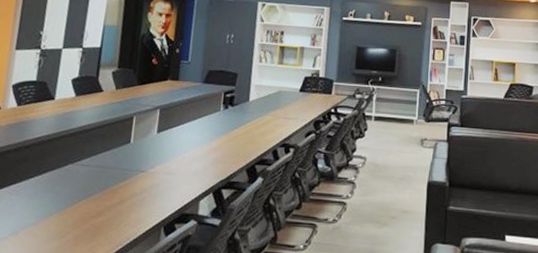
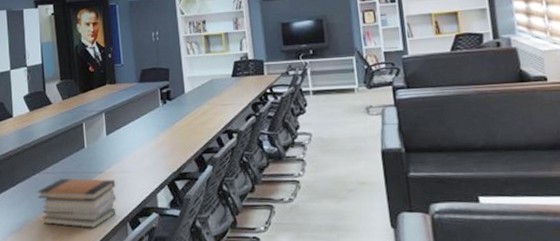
book stack: none [65,173,158,230] -> present [37,178,117,228]

